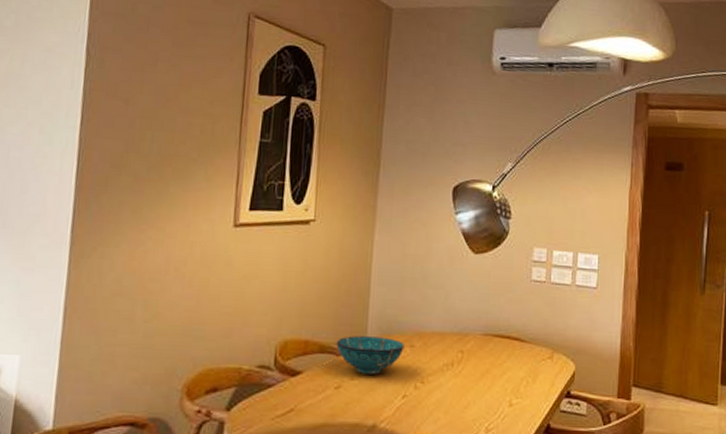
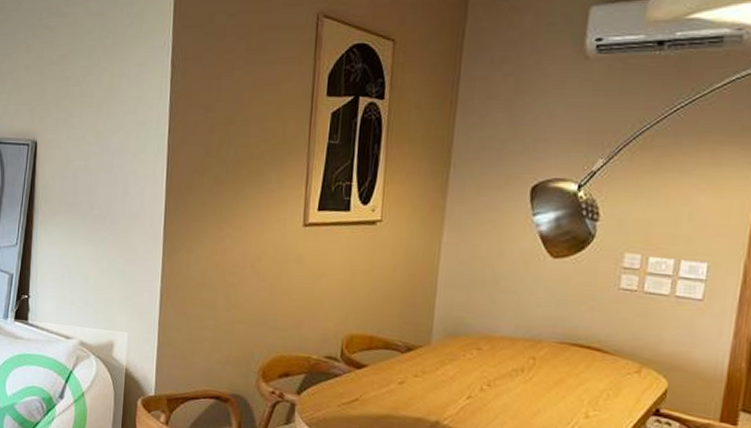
decorative bowl: present [336,336,405,374] -> none [400,334,471,373]

